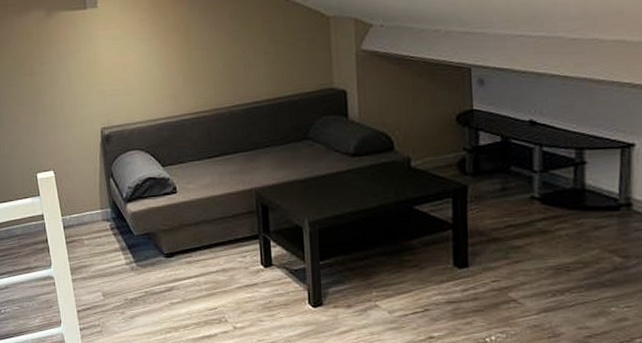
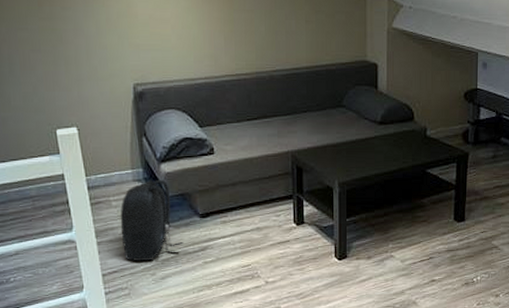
backpack: none [91,219,150,299] -> present [120,179,183,261]

